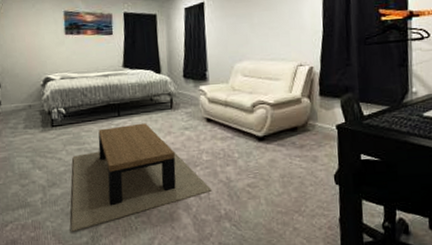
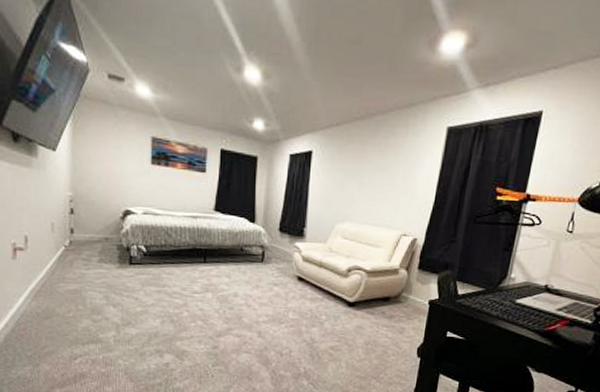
coffee table: present [71,123,212,232] -> none [144,272,294,373]

